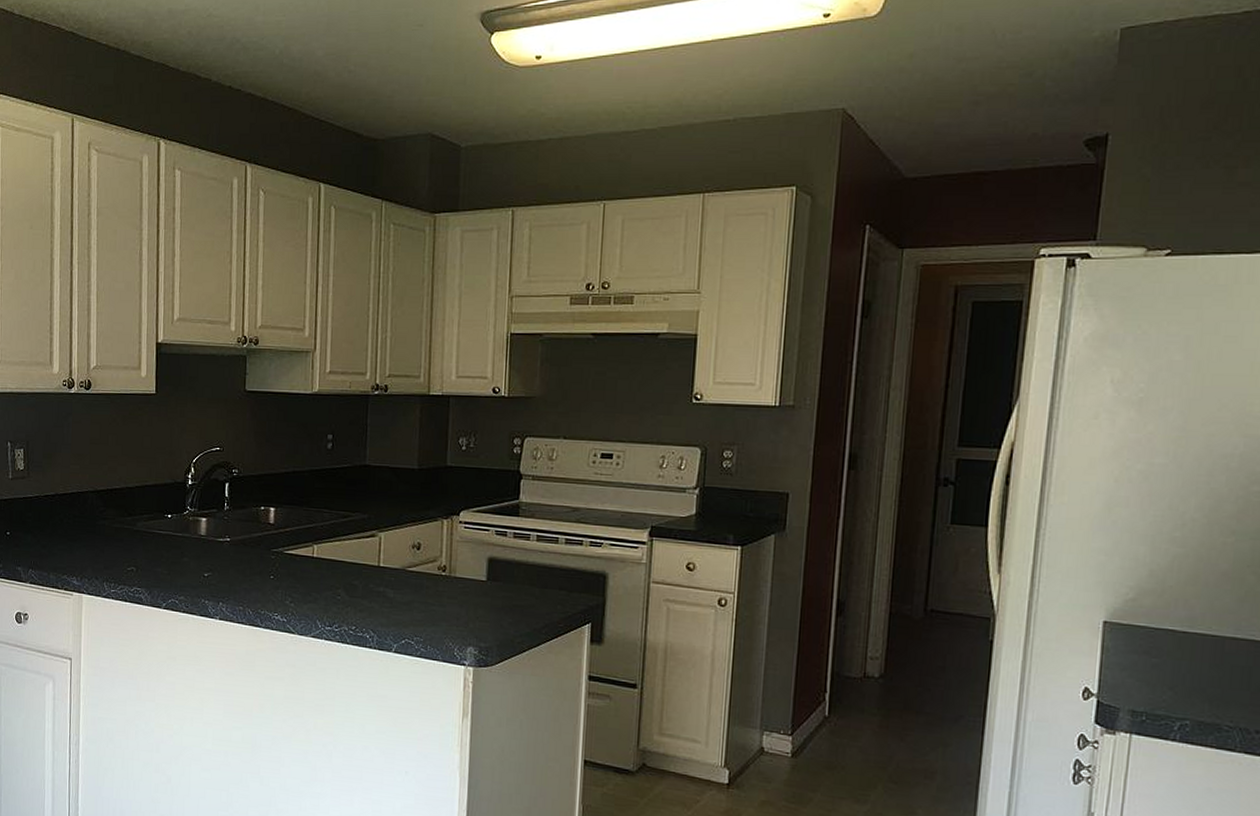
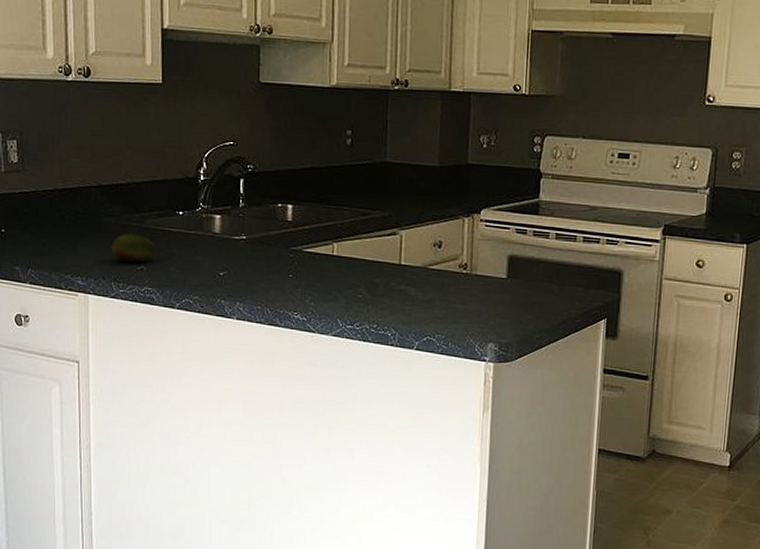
fruit: none [103,535,146,564] -> present [110,233,157,263]

